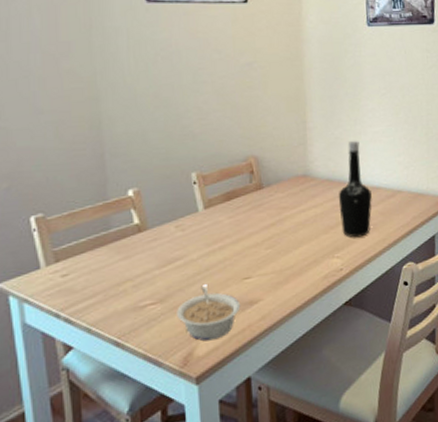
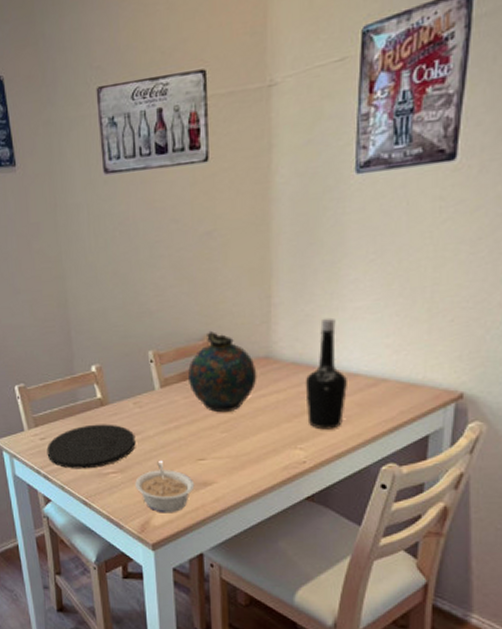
plate: none [69,250,178,307] -> present [46,424,136,469]
snuff bottle: none [232,152,297,230] -> present [188,330,257,413]

